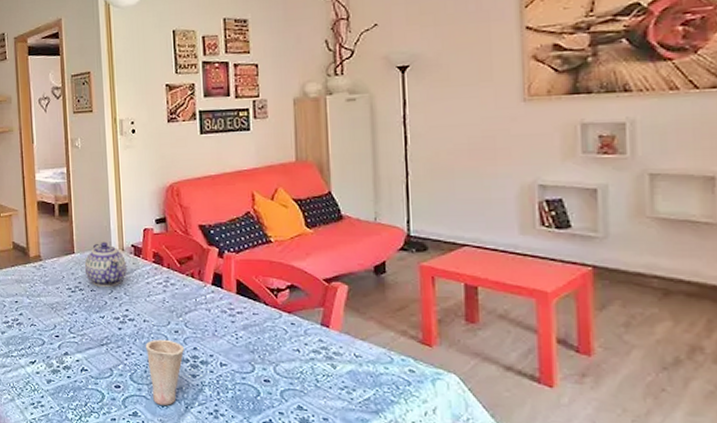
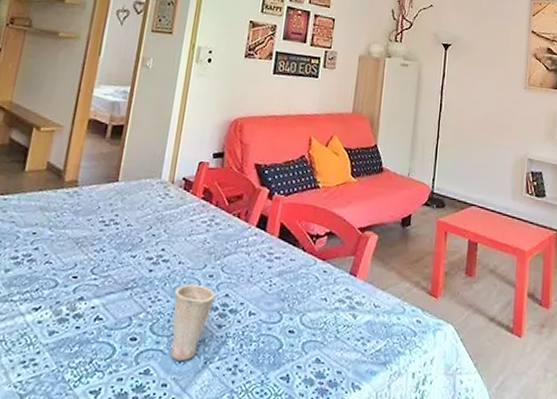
teapot: present [84,242,127,288] -> none [125,171,174,223]

